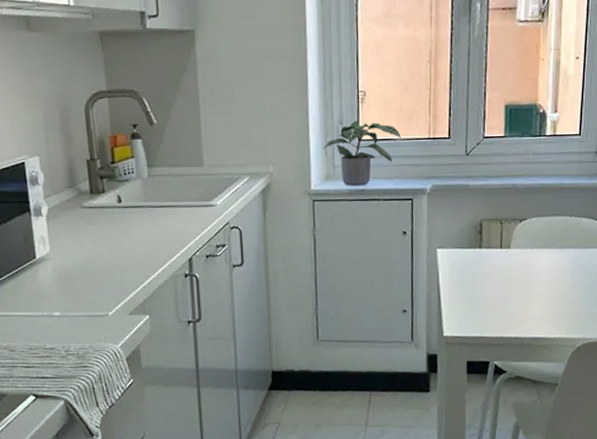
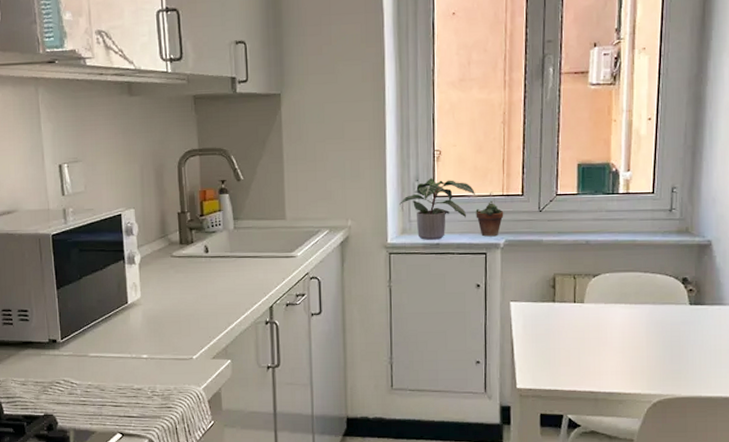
succulent plant: none [401,135,431,182] -> present [475,192,504,237]

